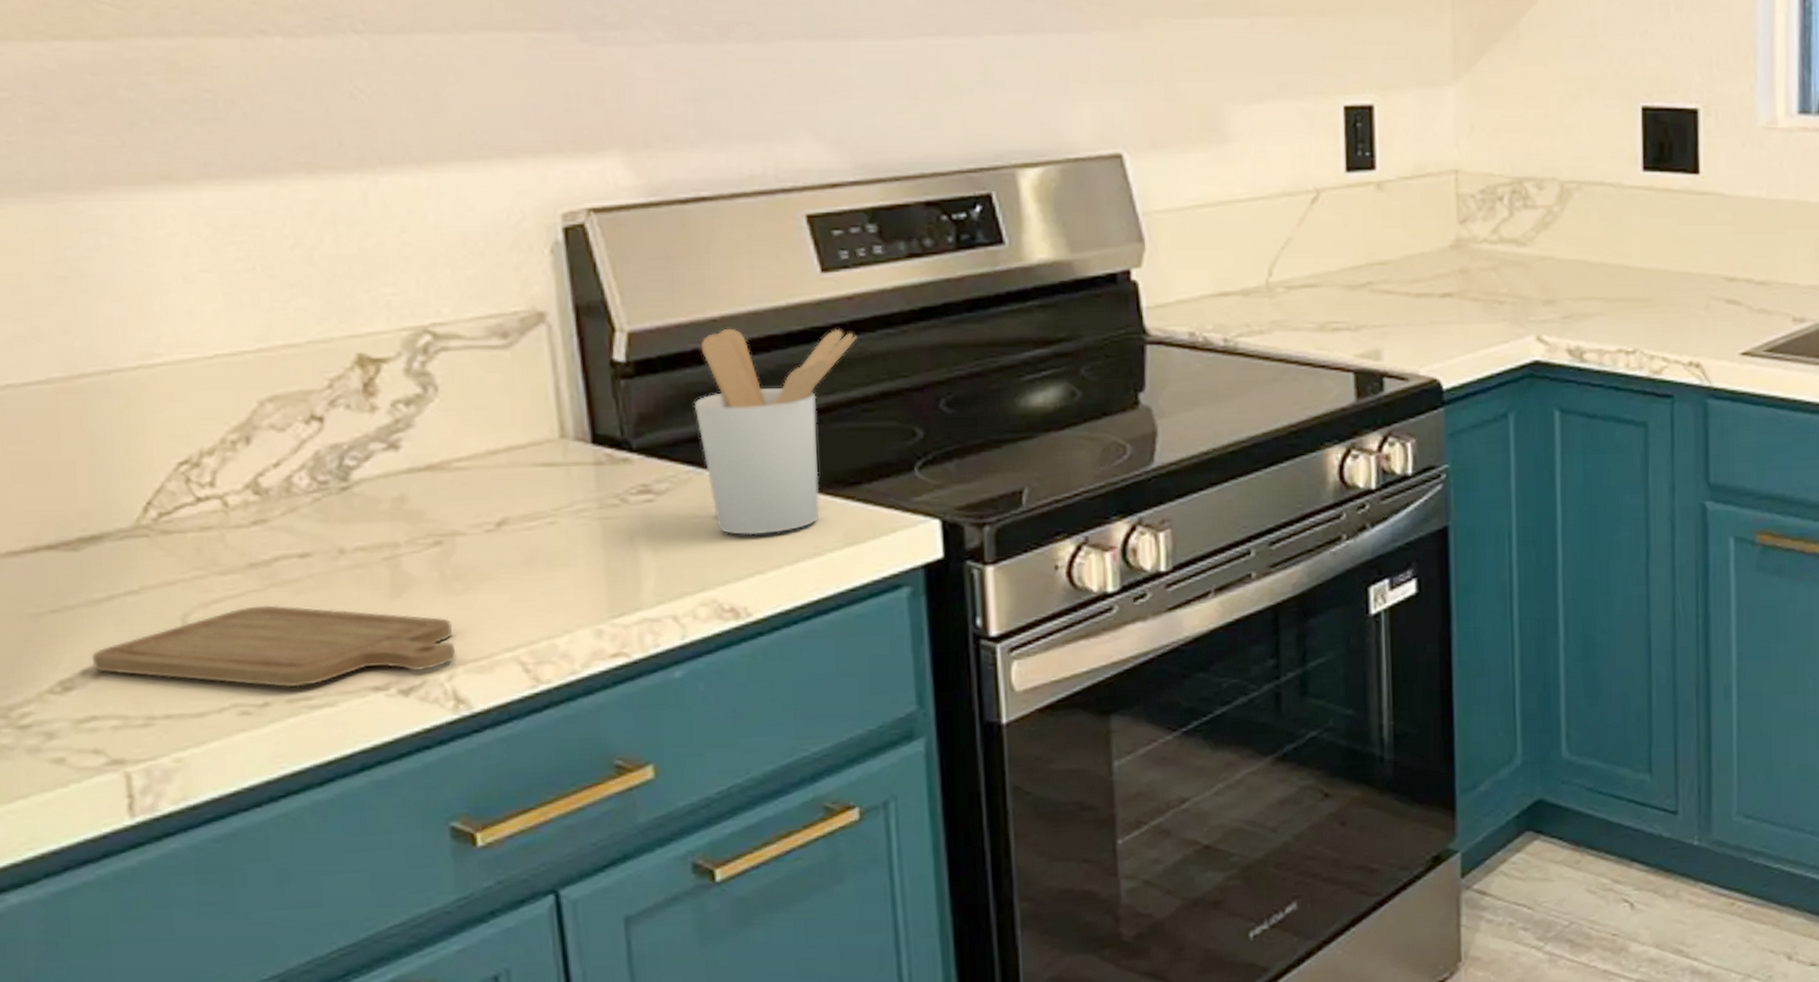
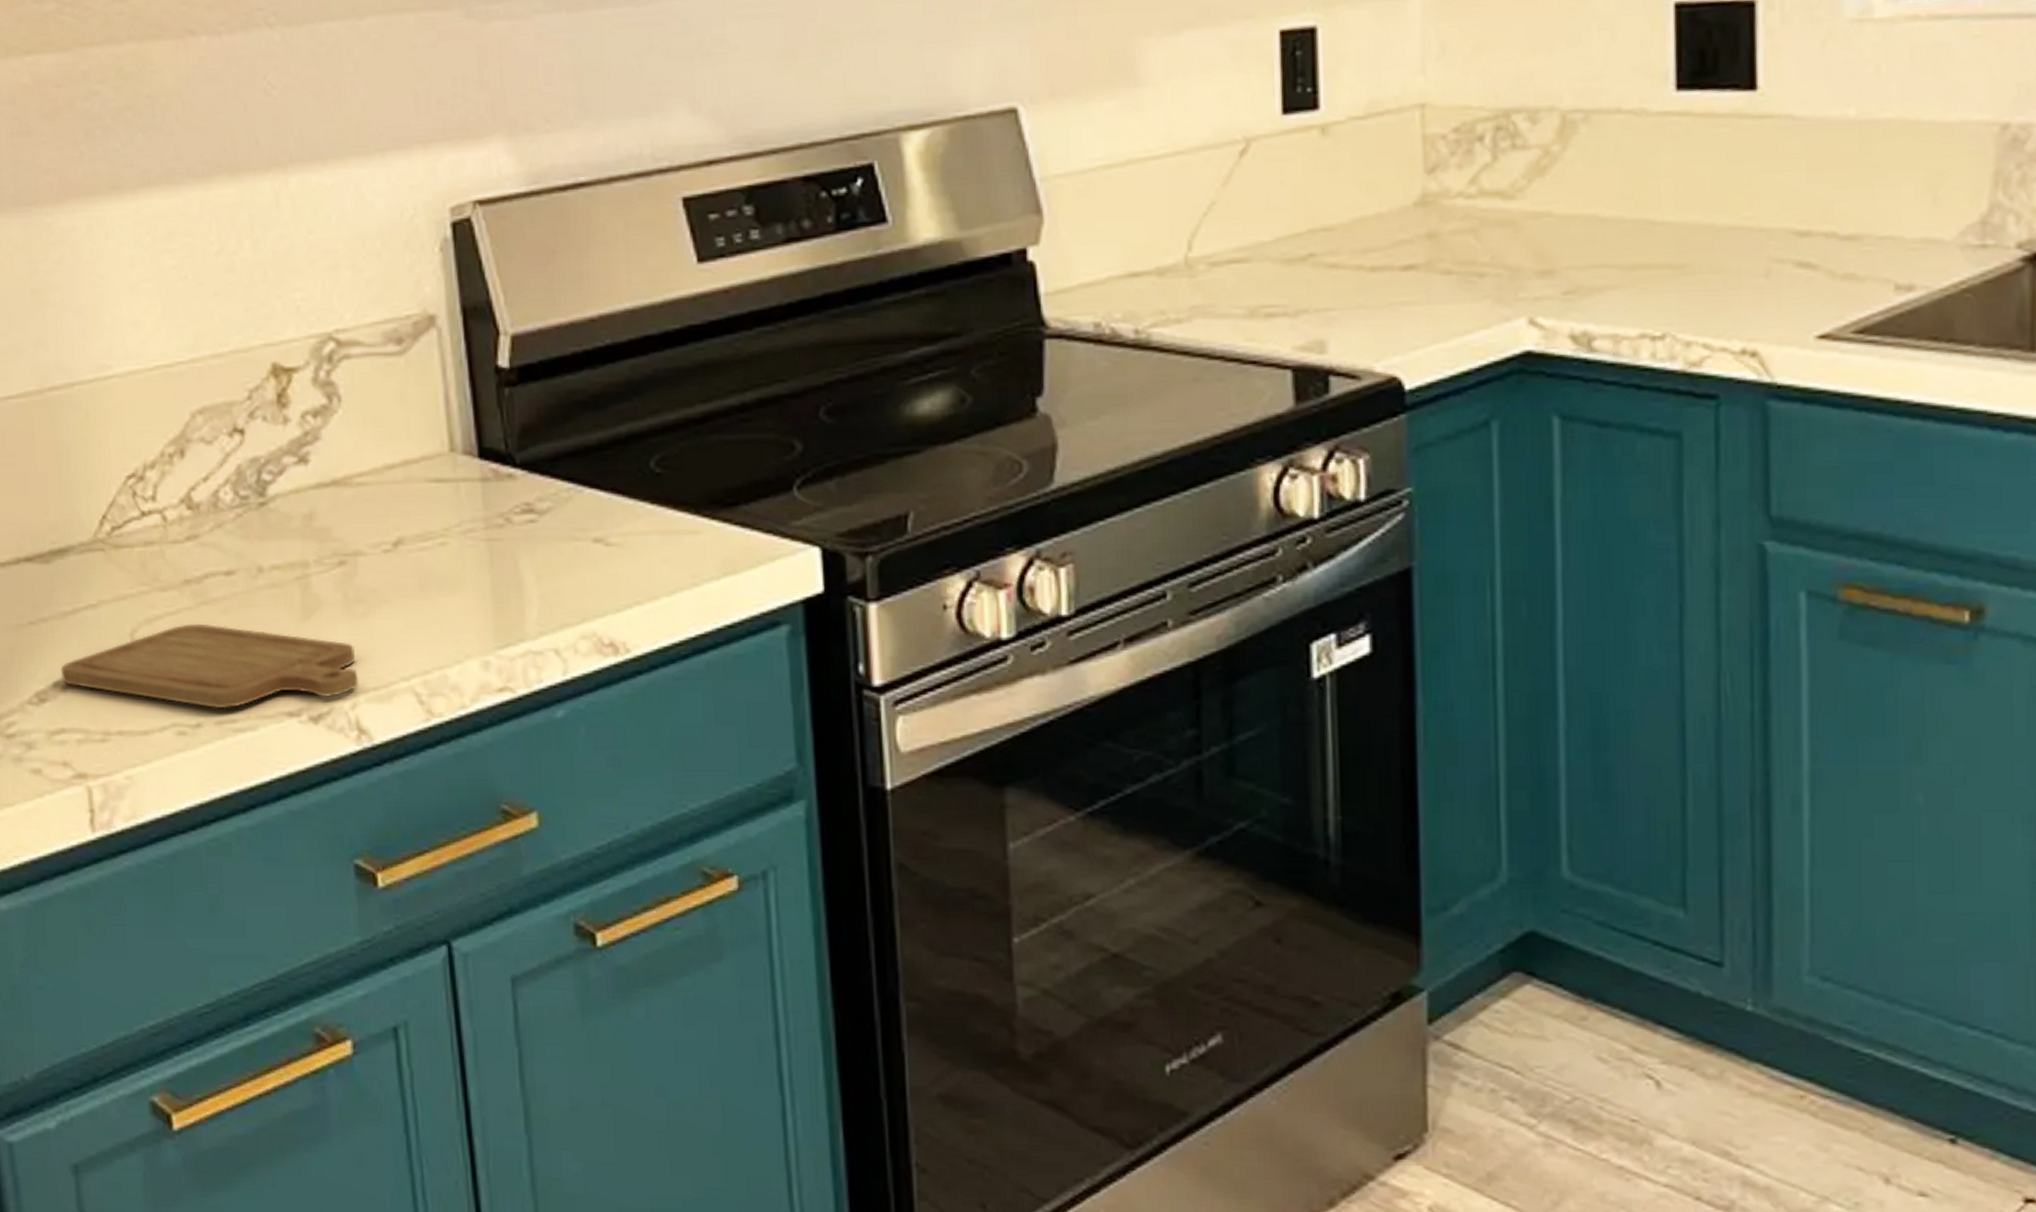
utensil holder: present [694,328,857,535] -> none [574,326,734,561]

